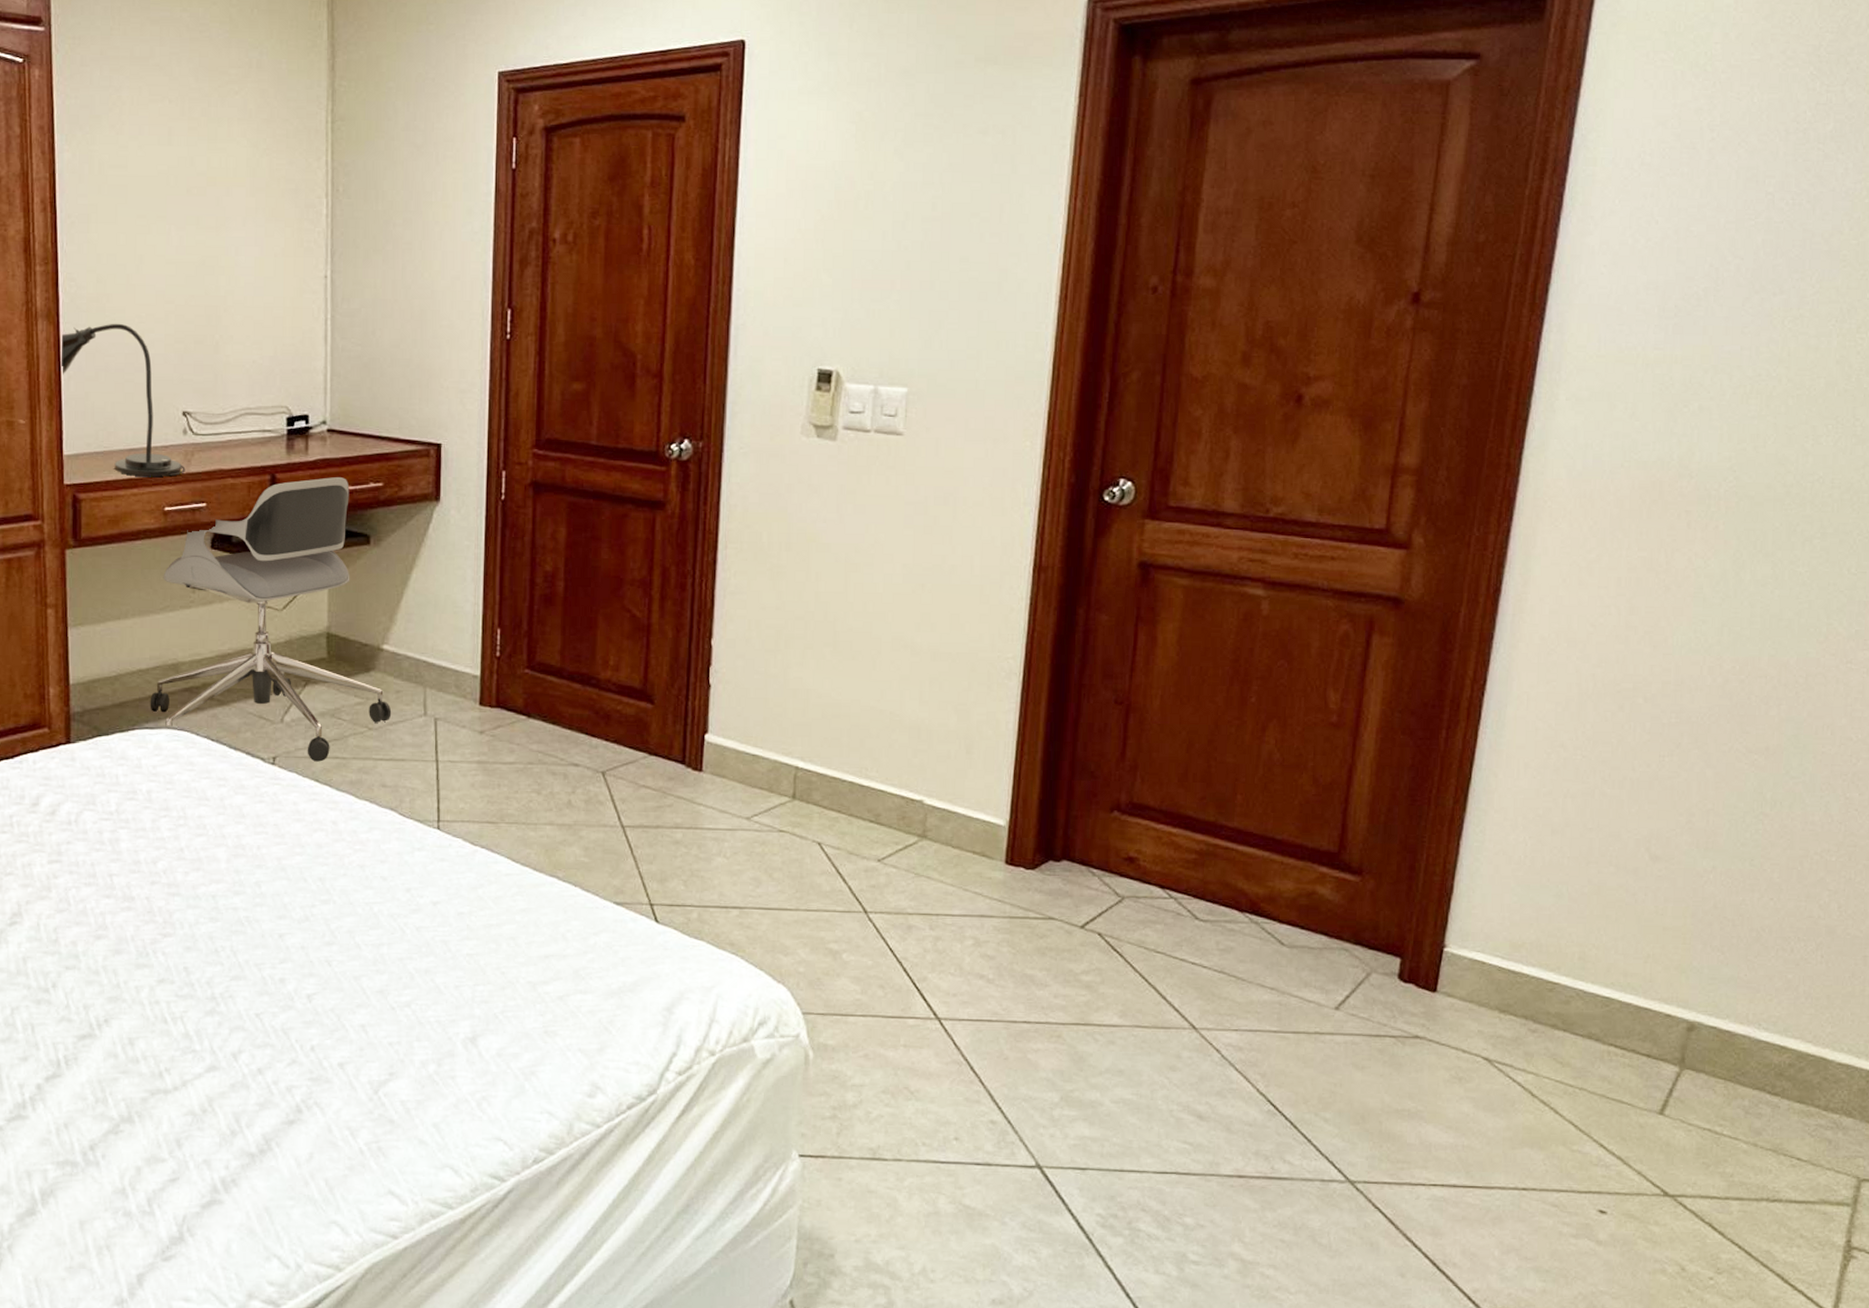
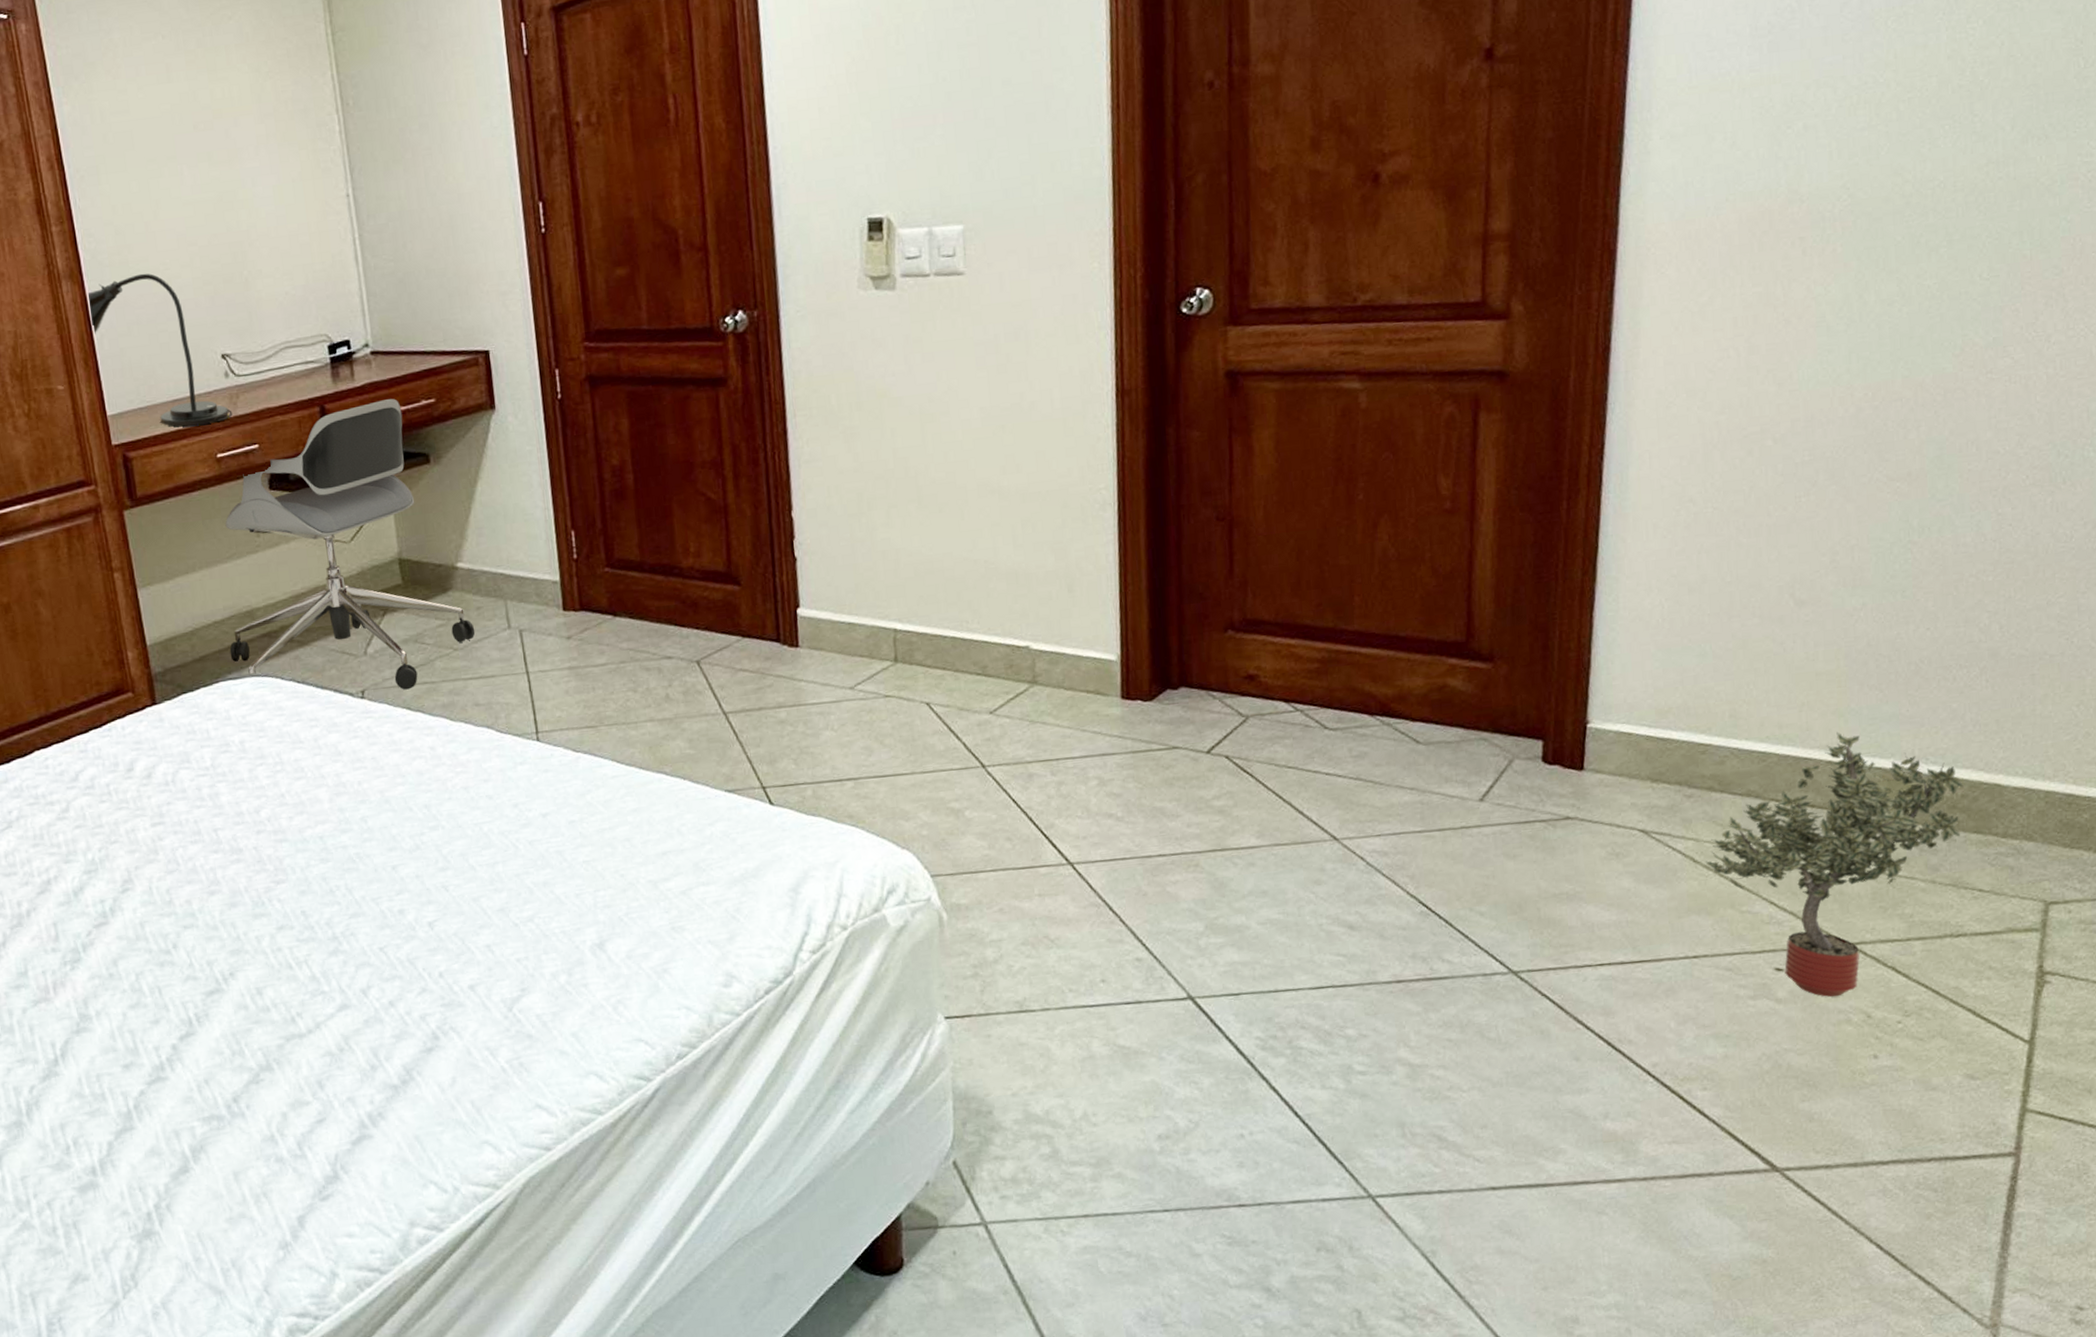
potted tree: none [1542,987,1792,1246] -> present [1705,731,1964,997]

